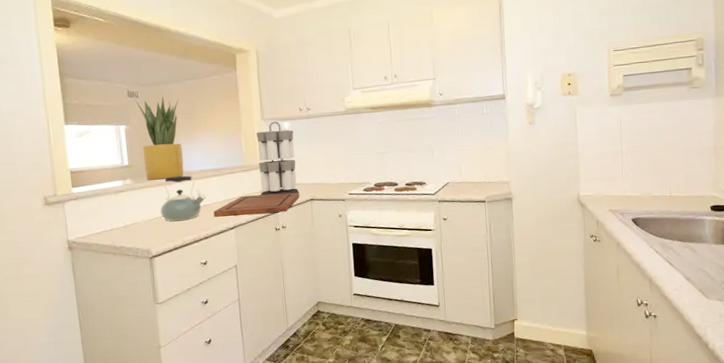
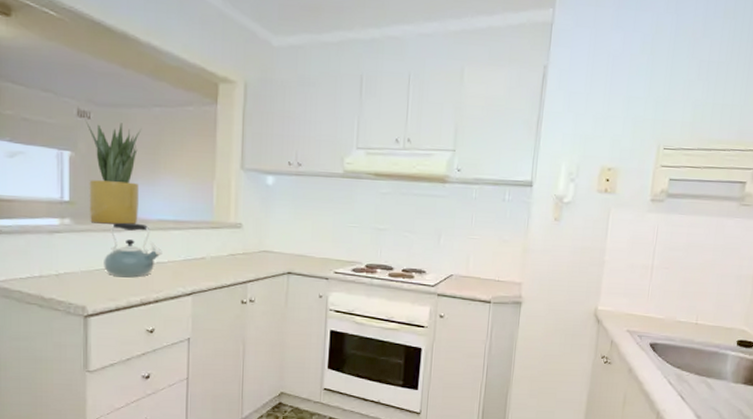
cutting board: present [213,192,300,217] -> none [169,257,276,284]
spice rack: present [256,121,299,196] -> none [229,173,278,263]

